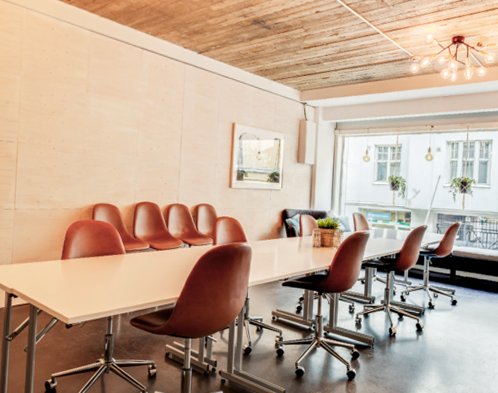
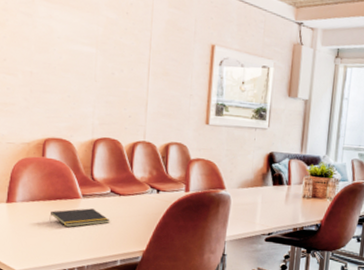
notepad: none [97,262,149,280] -> present [49,208,110,228]

